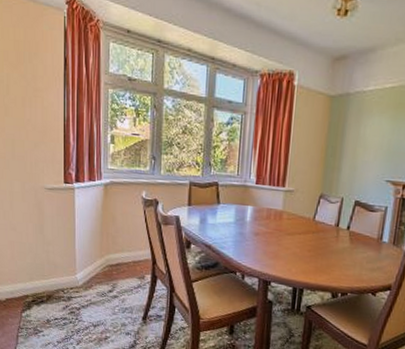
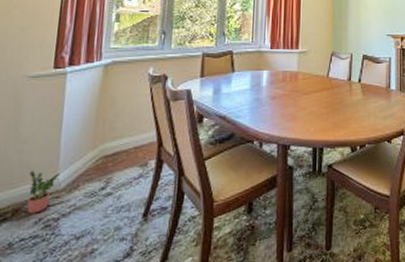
potted plant: none [55,267,78,302] -> present [27,170,60,214]

